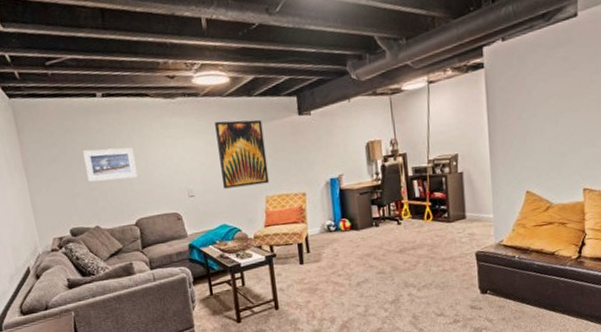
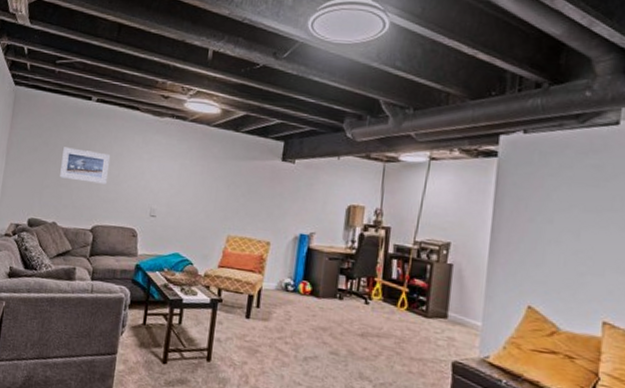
wall art: present [215,119,270,189] -> none [187,148,243,223]

